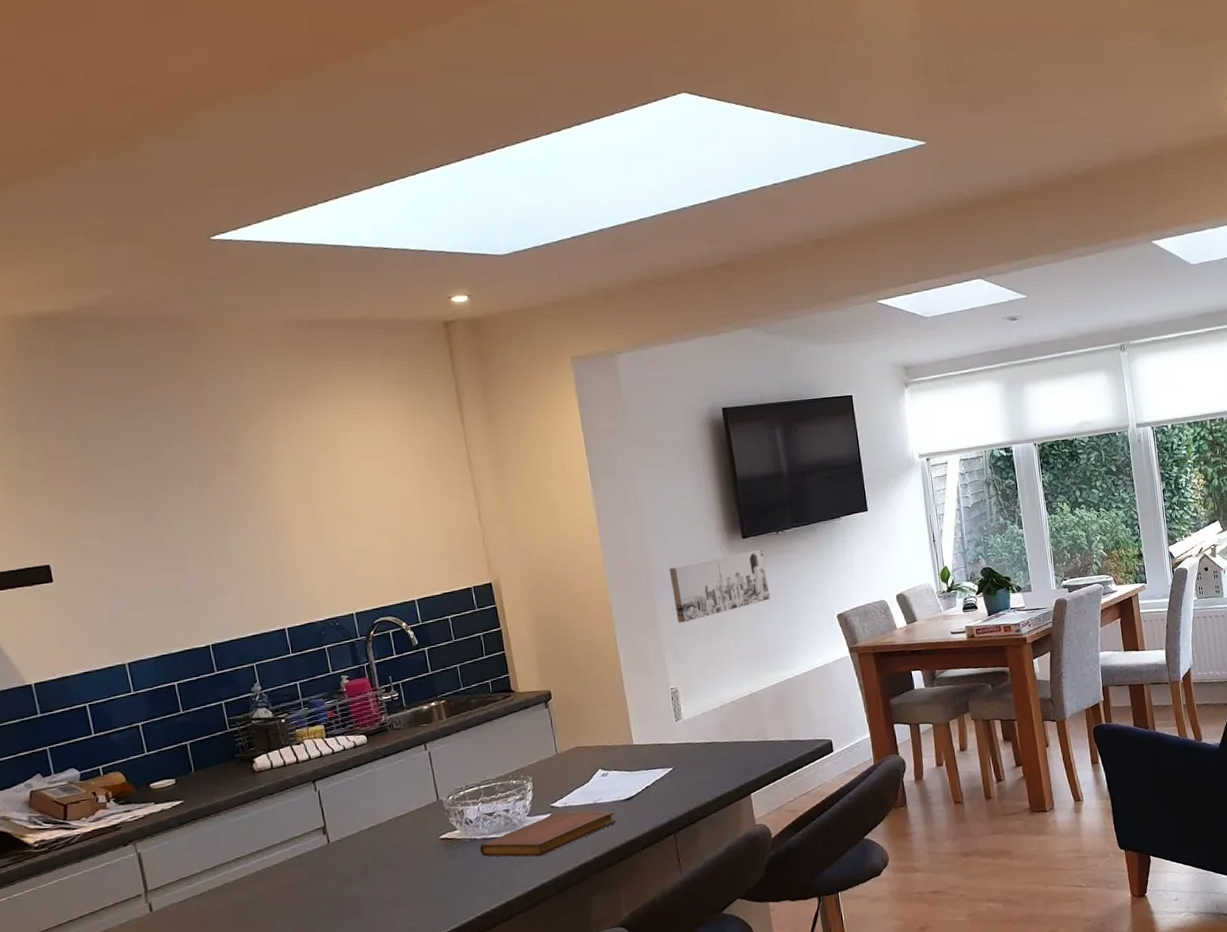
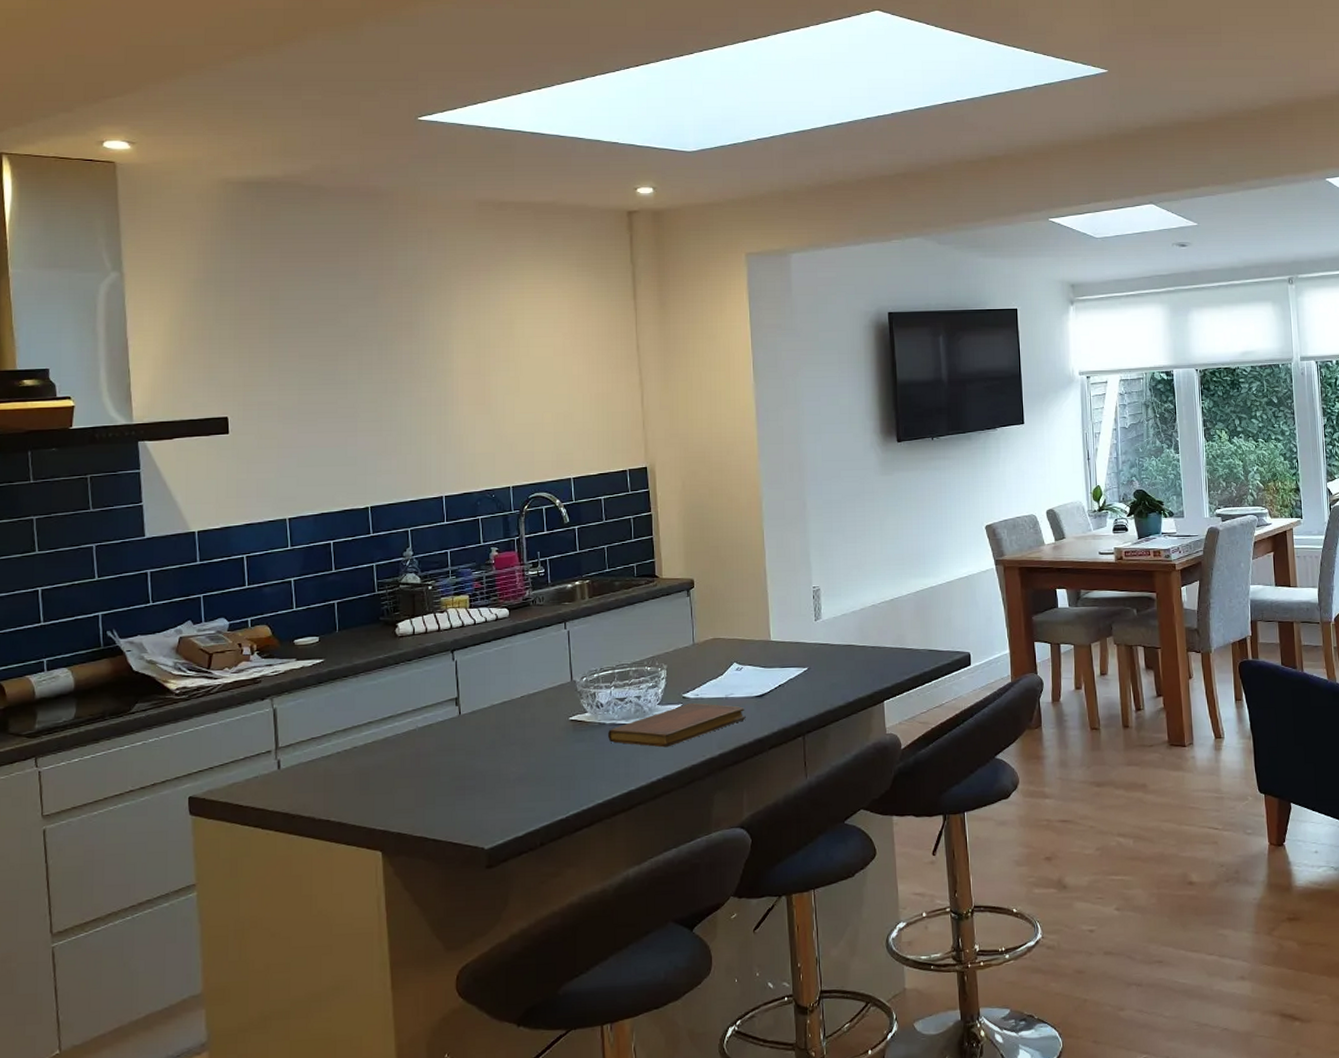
wall art: present [669,550,770,623] -> none [822,455,920,522]

